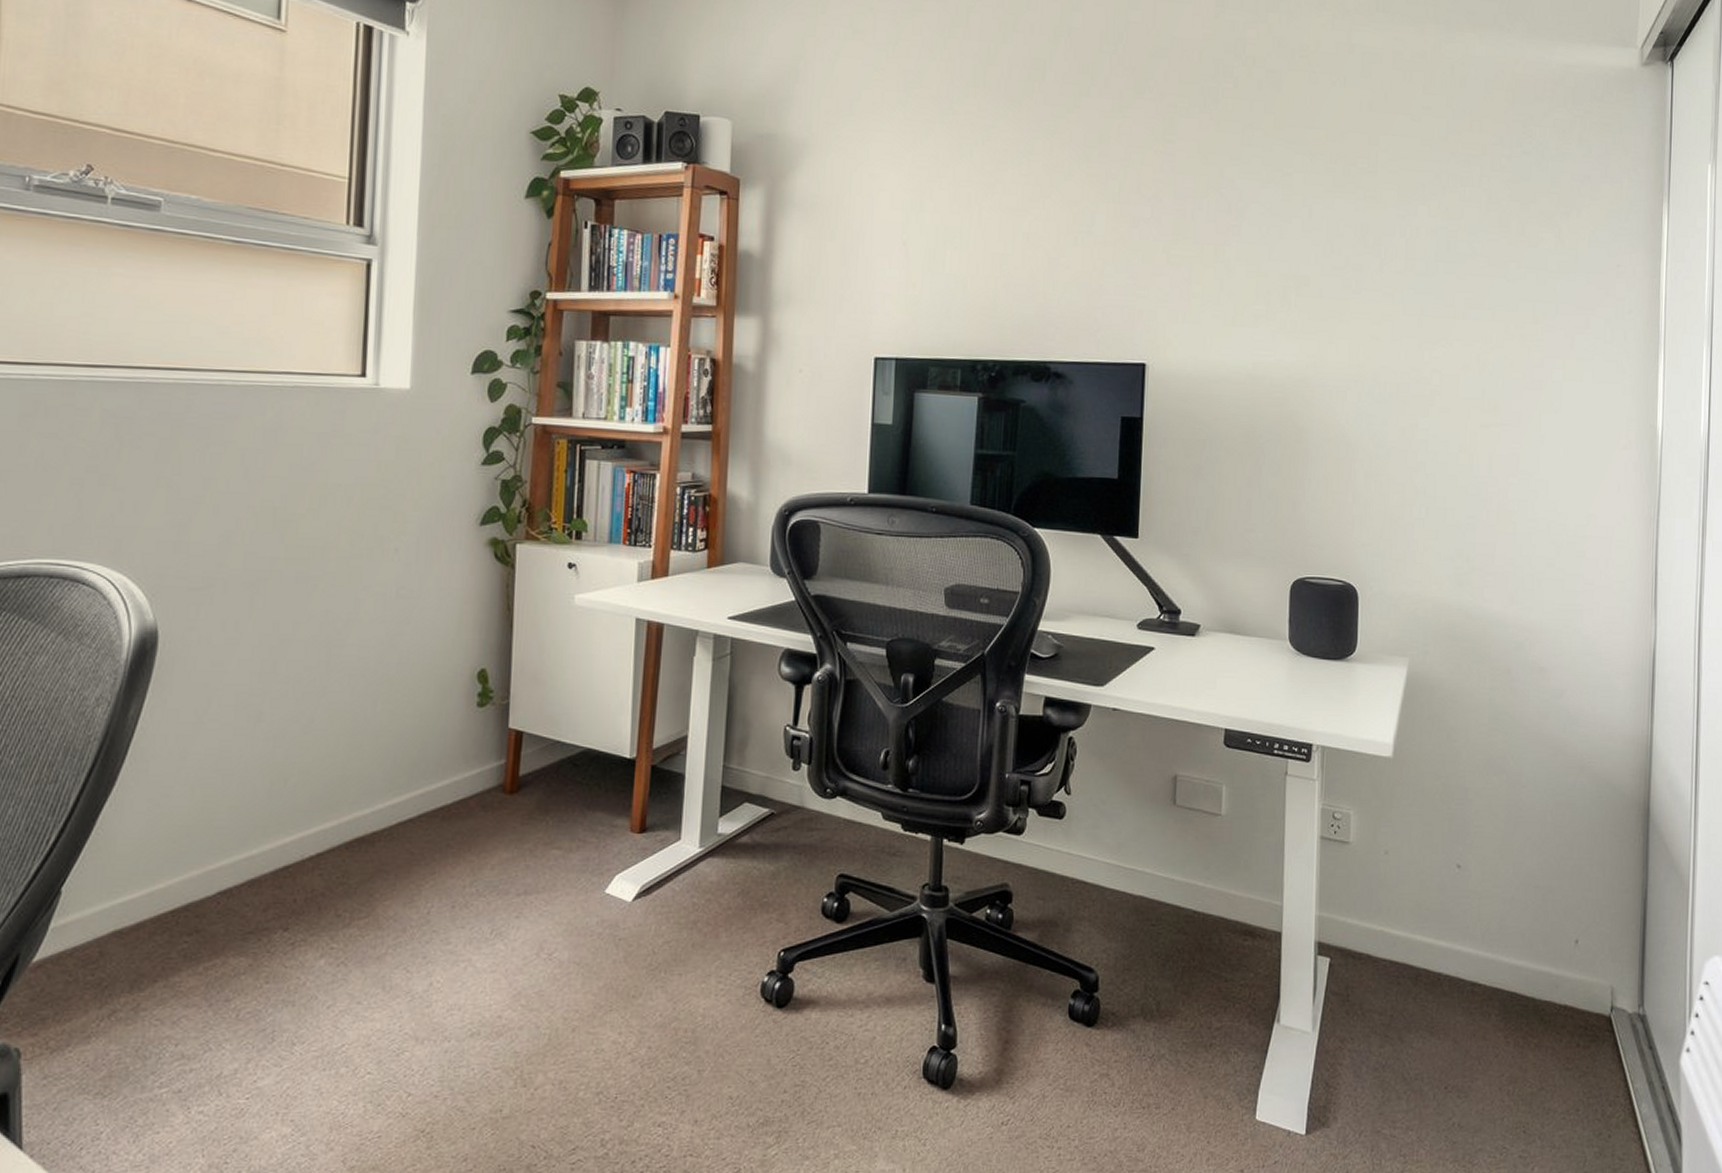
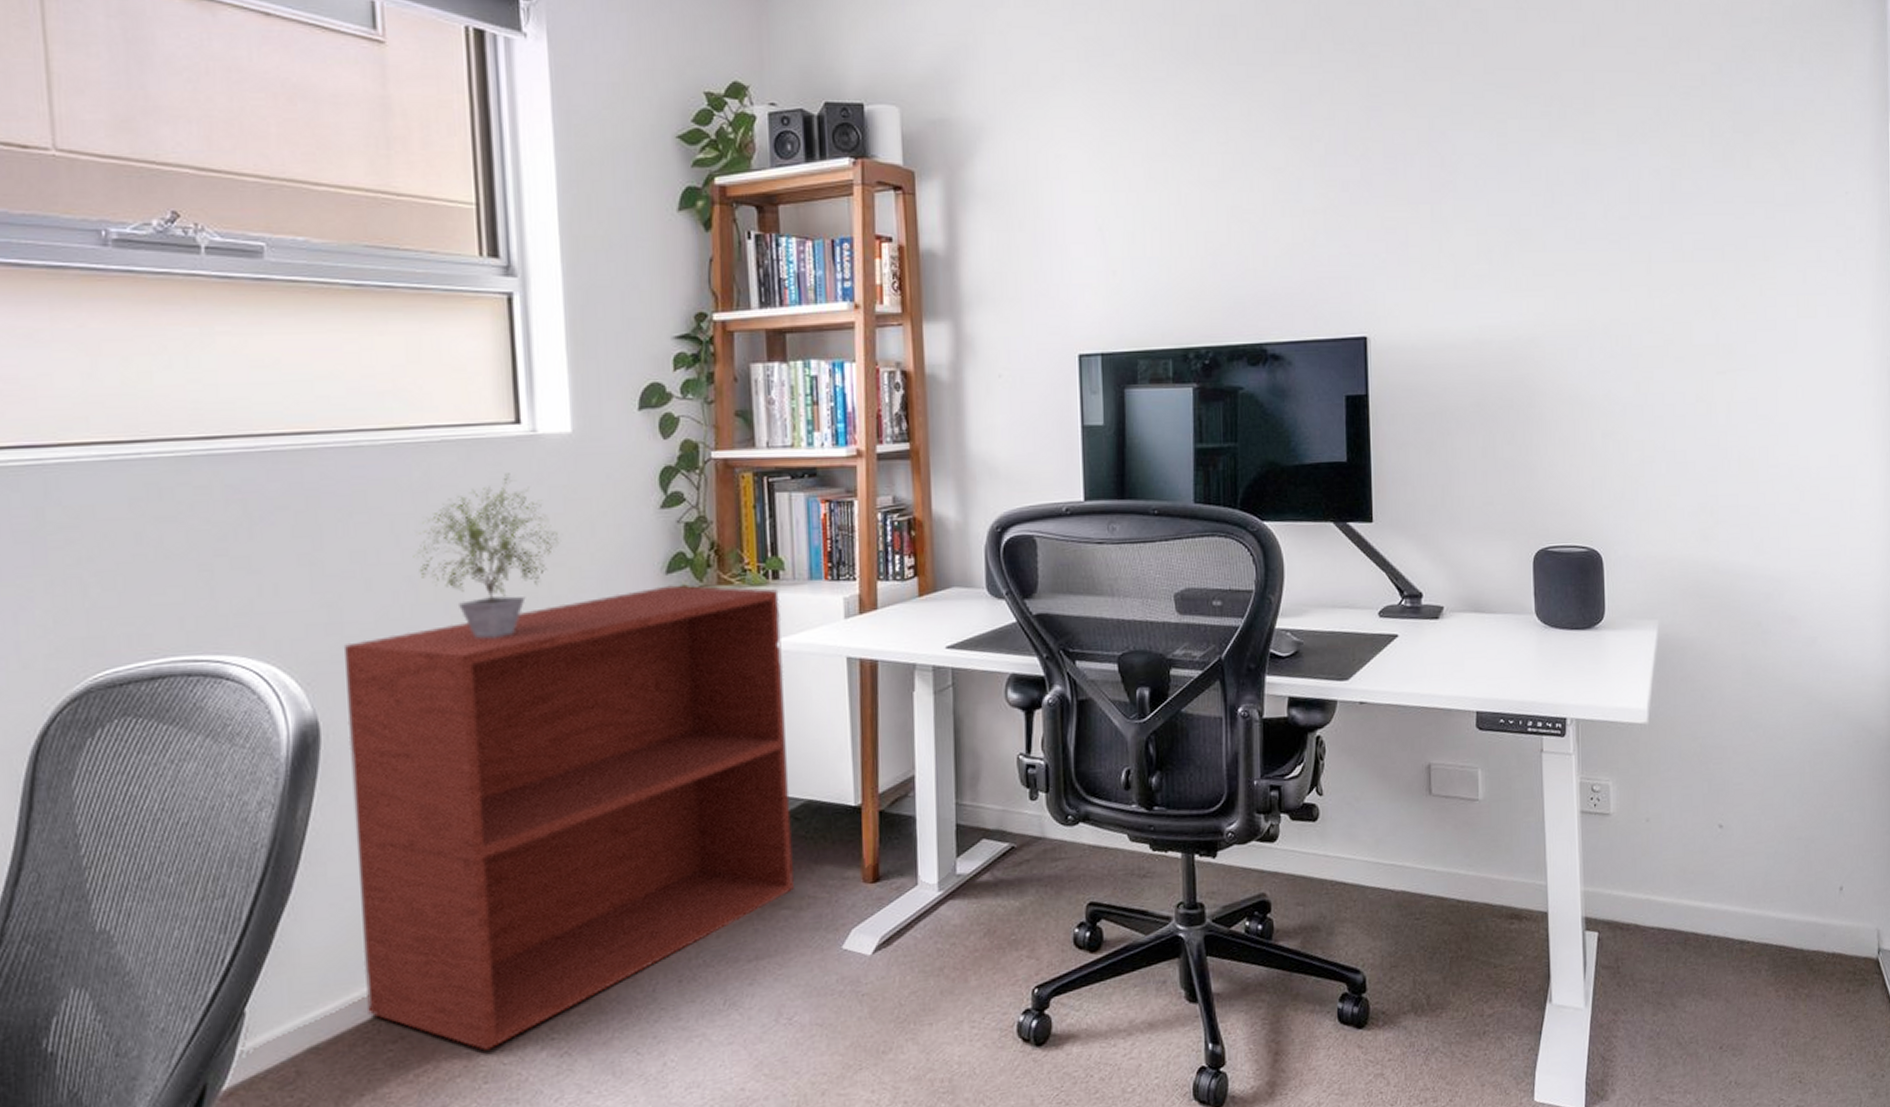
tv stand: none [170,536,580,952] -> present [345,585,794,1050]
potted plant: none [258,421,389,570] -> present [413,473,560,639]

